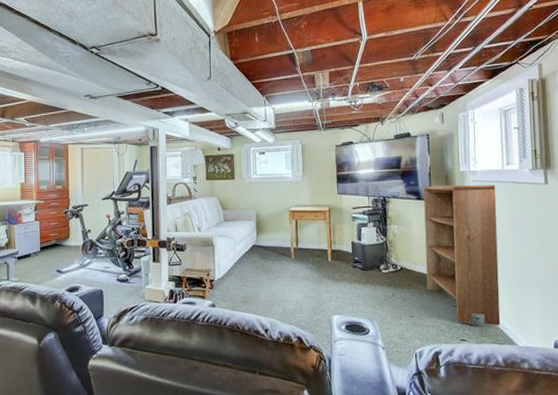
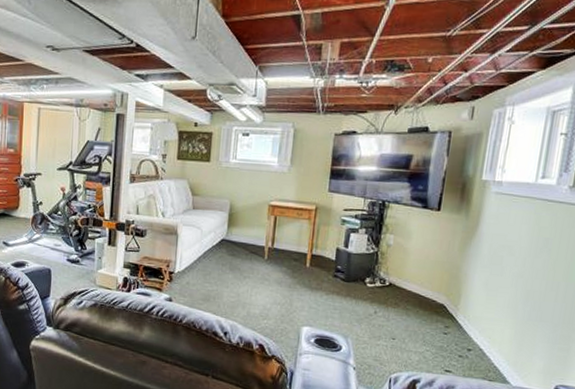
bookshelf: present [423,184,501,326] -> none [415,192,523,361]

